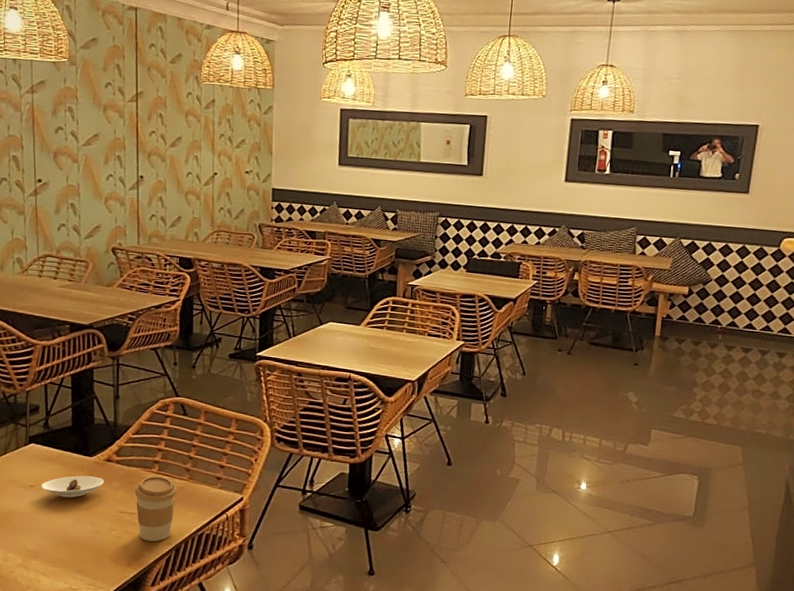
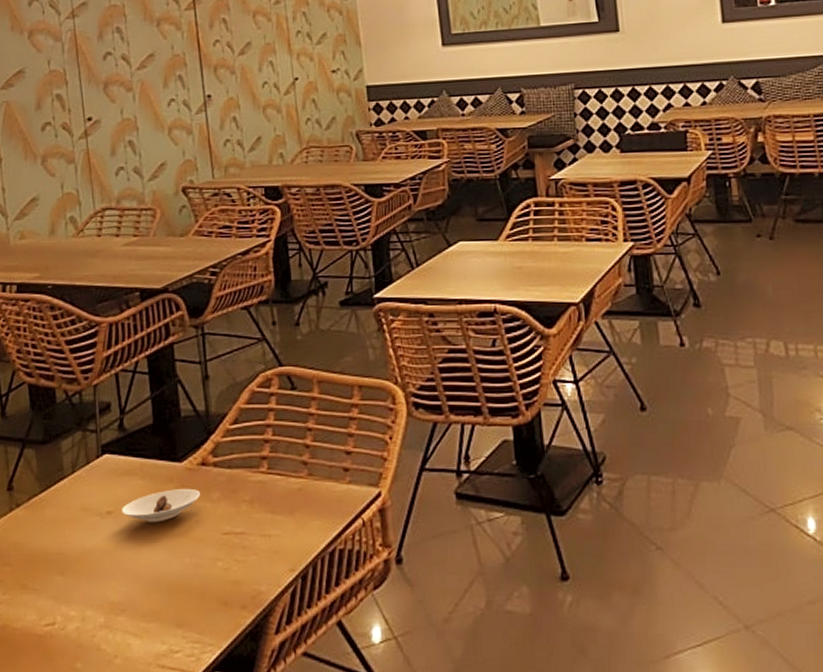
coffee cup: present [135,475,178,542] -> none [241,476,295,570]

